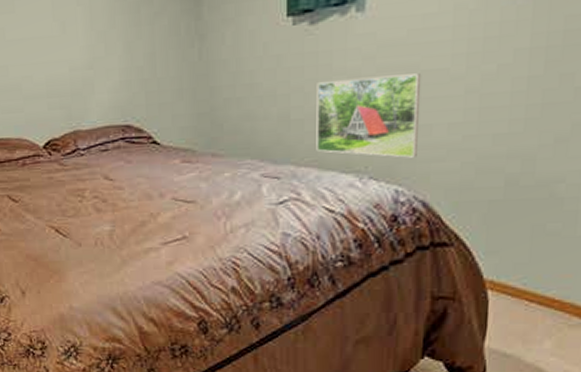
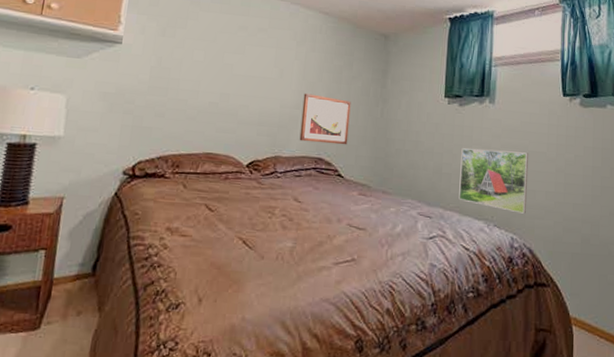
wall art: none [95,46,160,109] -> present [299,93,351,145]

